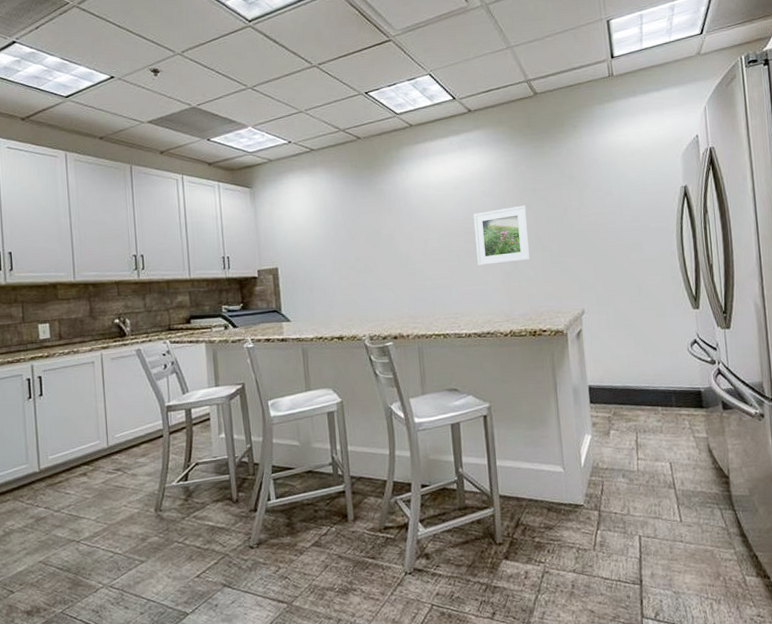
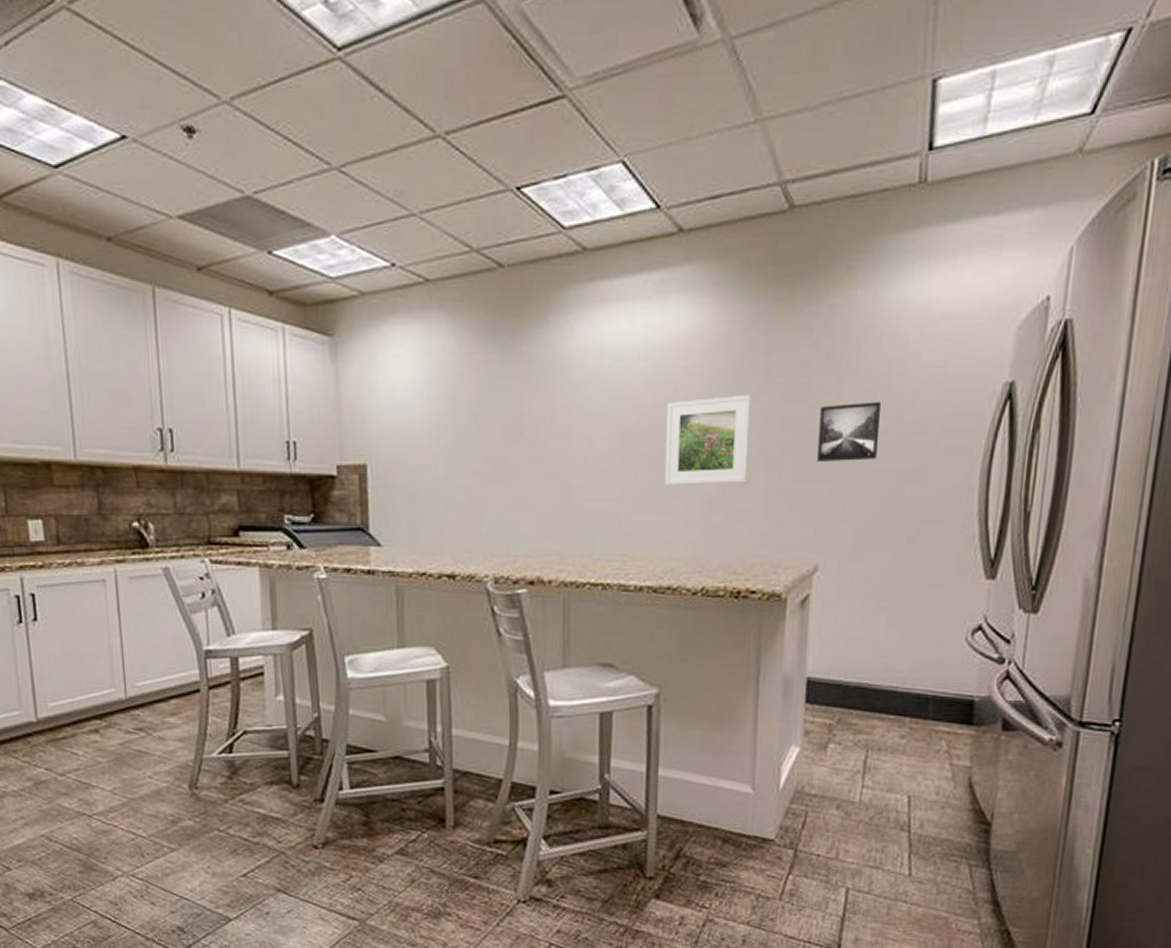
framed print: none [571,203,611,244] -> present [817,402,882,463]

